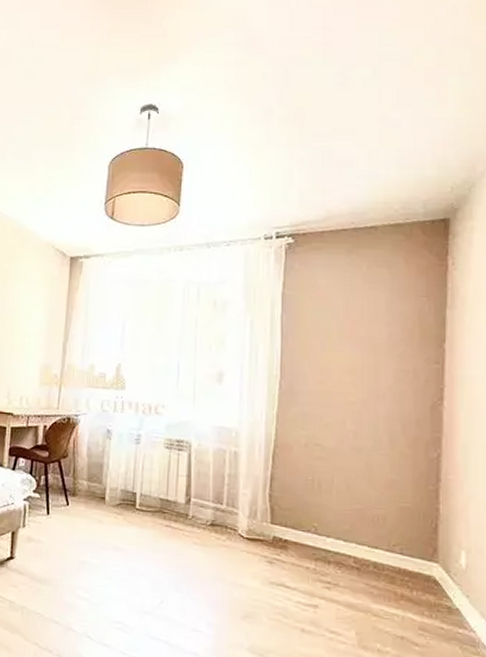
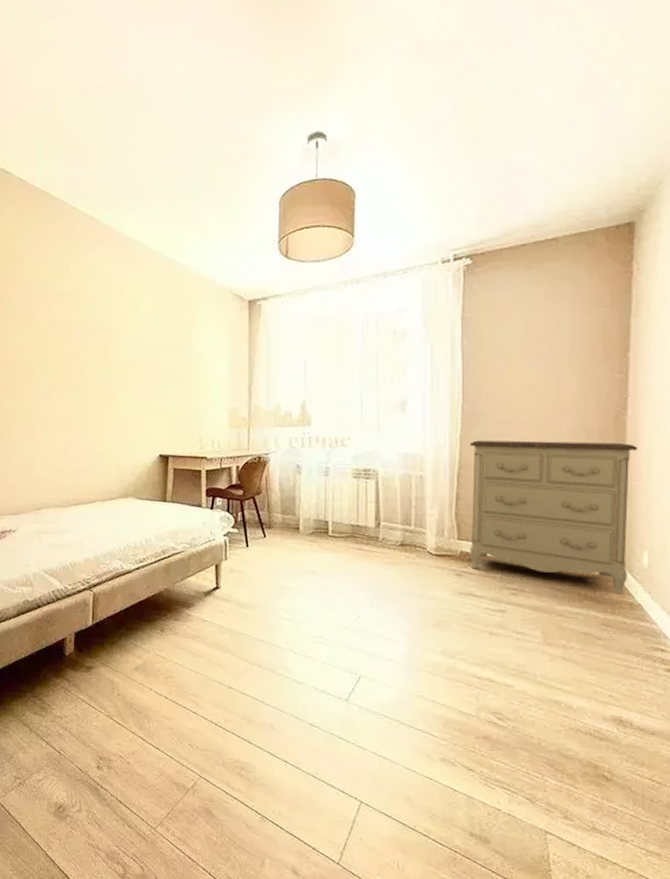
dresser: none [283,419,455,598] -> present [469,440,639,596]

